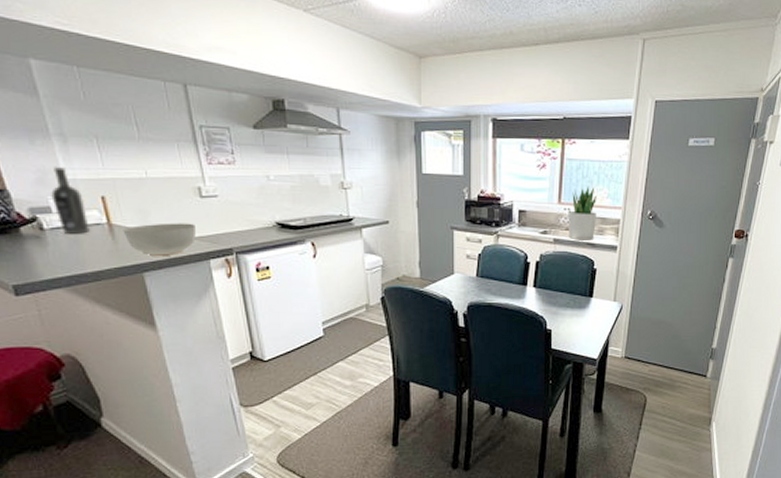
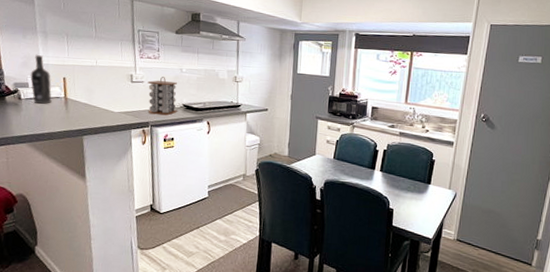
bowl: present [123,223,196,257] -> none [74,100,125,125]
spice rack: none [223,188,269,238] -> present [147,77,178,115]
planter: present [569,187,598,241] -> none [413,91,439,136]

